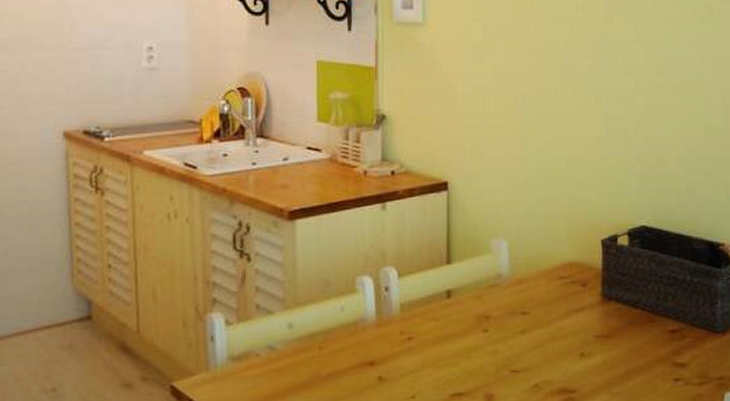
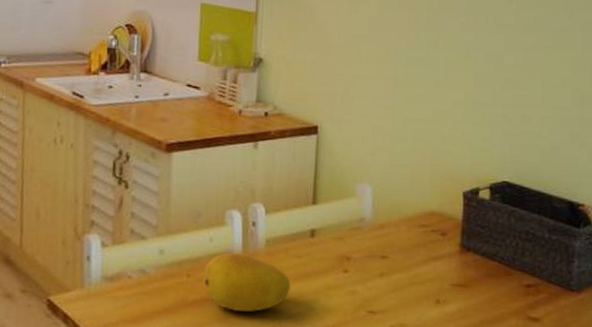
fruit: none [337,320,429,382] -> present [203,252,291,312]

